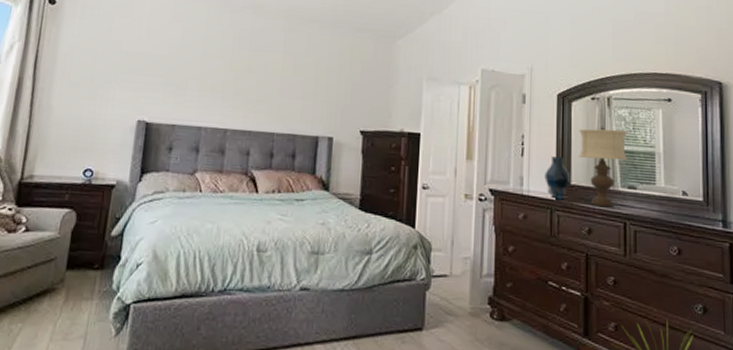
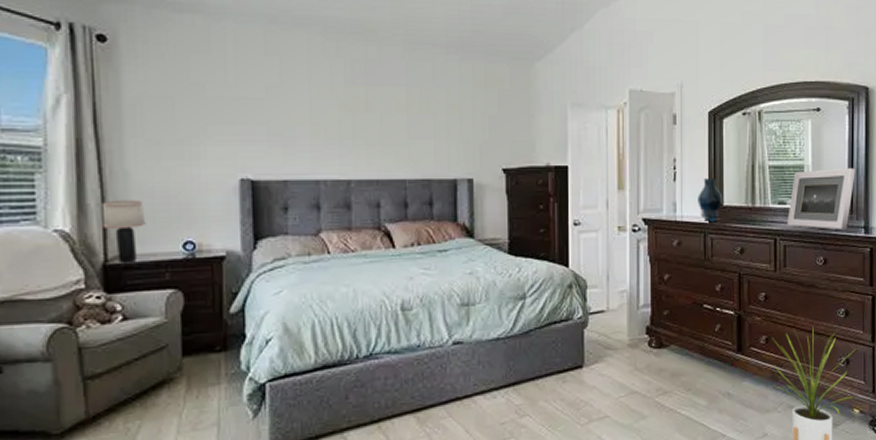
table lamp: none [24,129,59,183] -> present [101,199,146,264]
table lamp: present [578,127,628,207] -> none [730,143,779,225]
picture frame: none [637,158,711,222] -> present [786,167,855,231]

